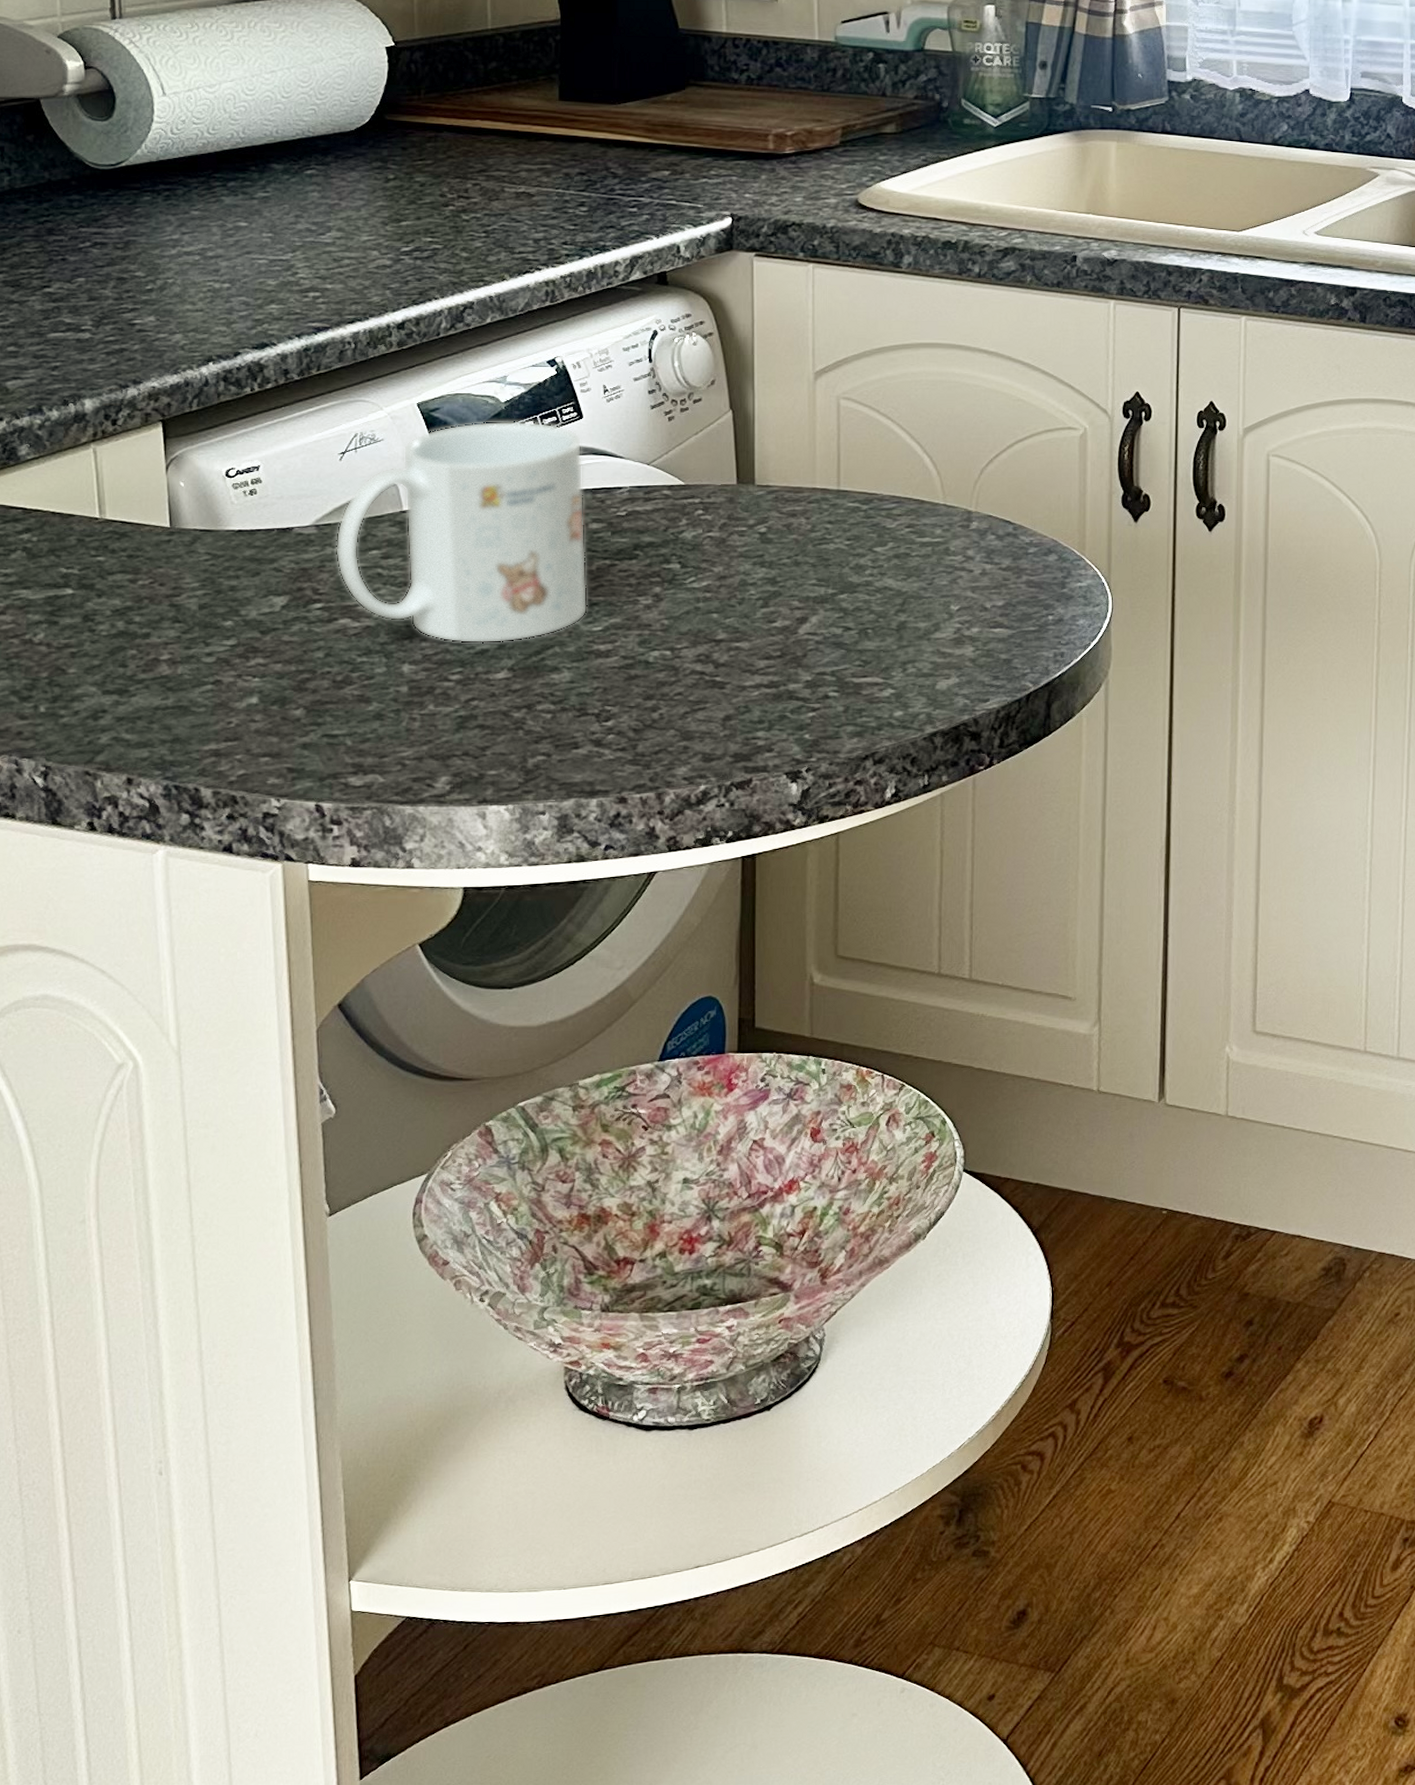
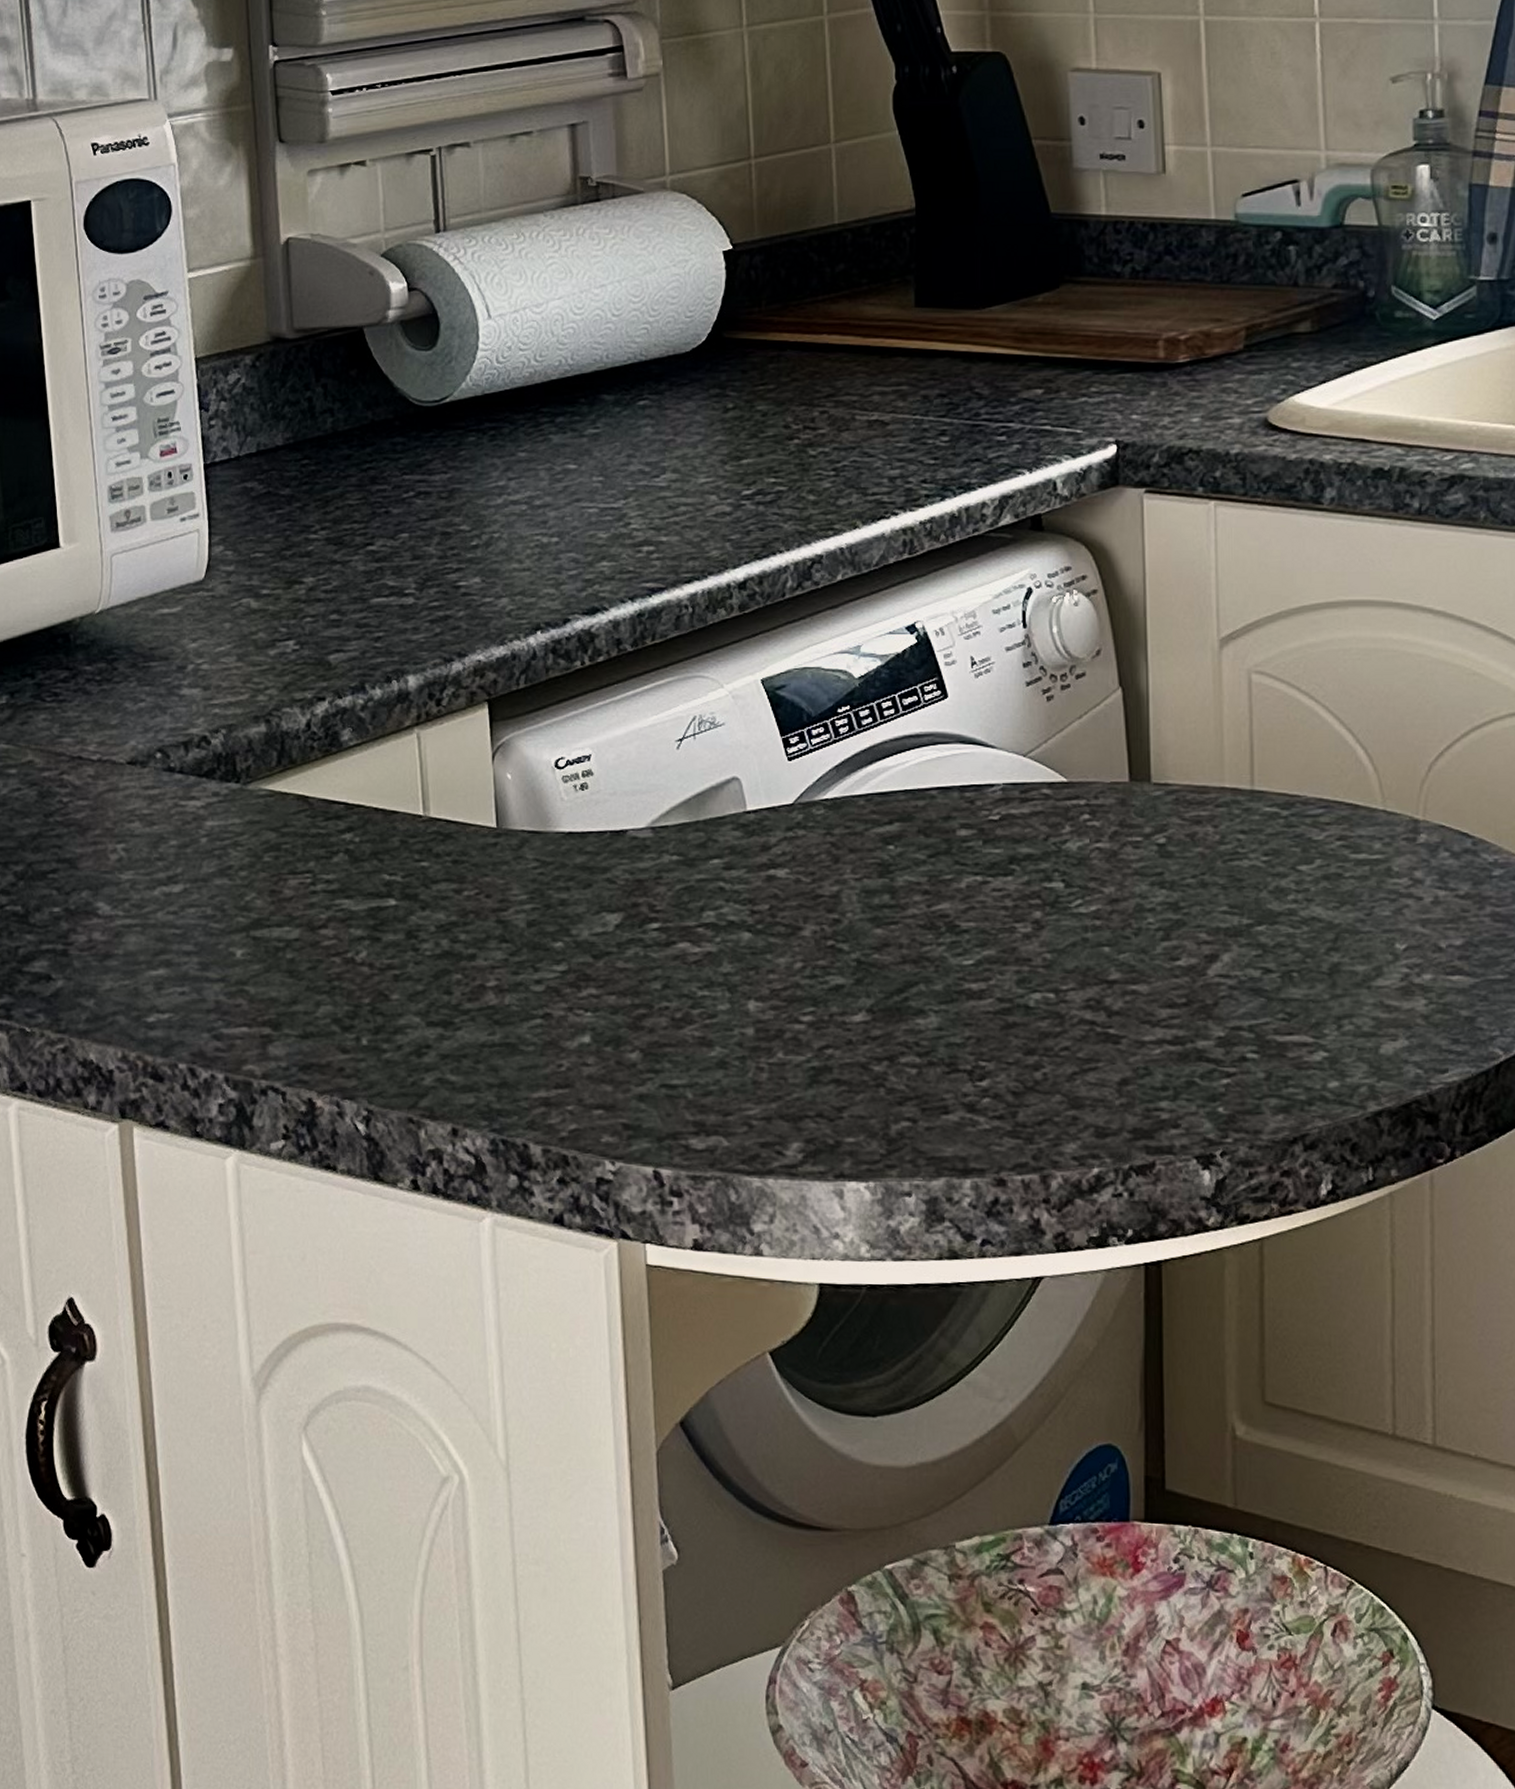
mug: present [335,421,588,644] -> none [672,701,957,978]

